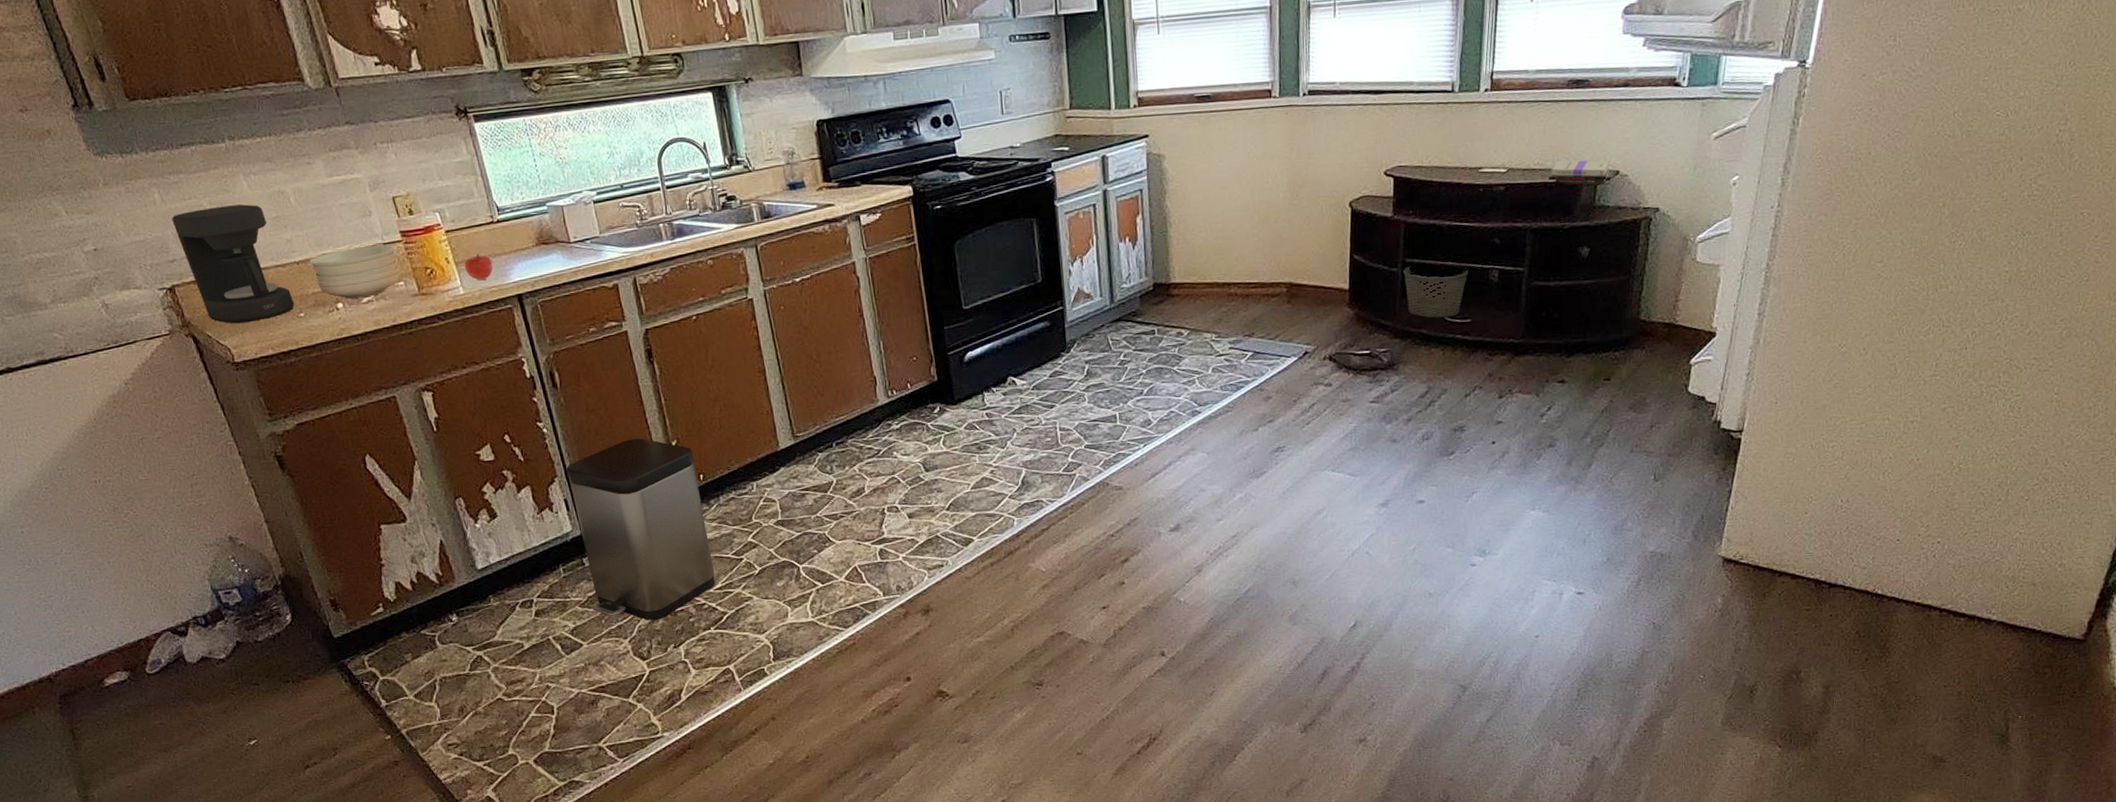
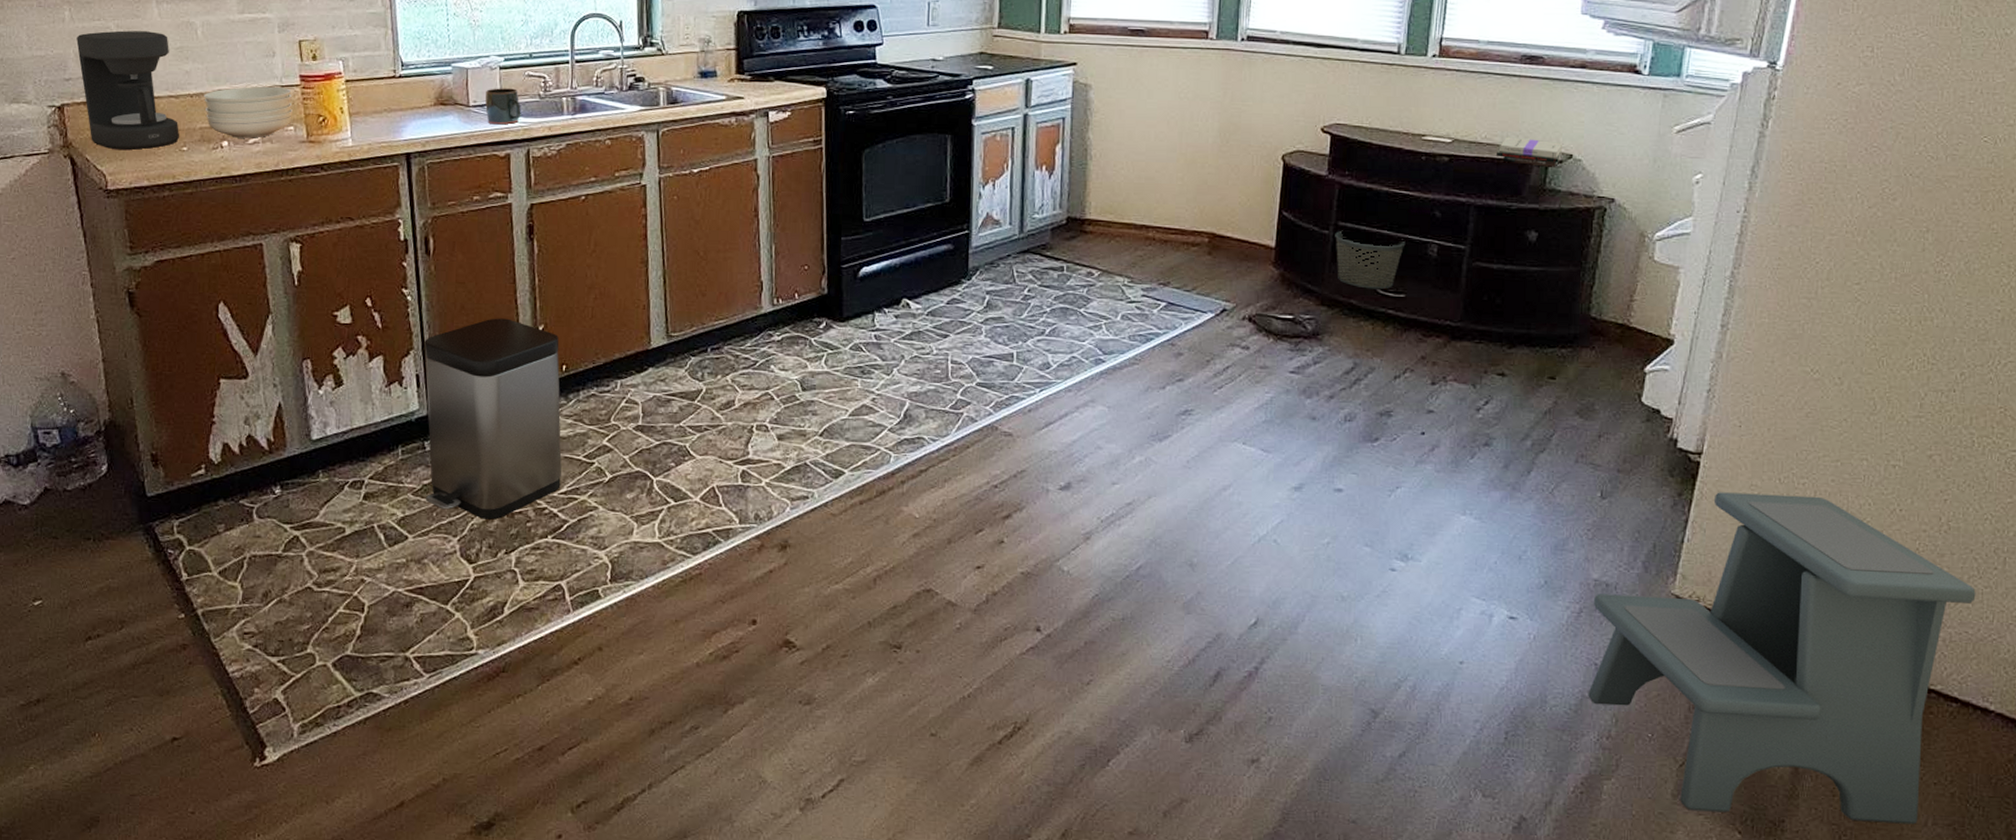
fruit: present [463,254,493,281] -> none [357,107,387,135]
mug: none [584,220,622,258] -> present [485,88,521,125]
step stool: none [1648,456,1982,734] -> present [1588,492,1976,825]

